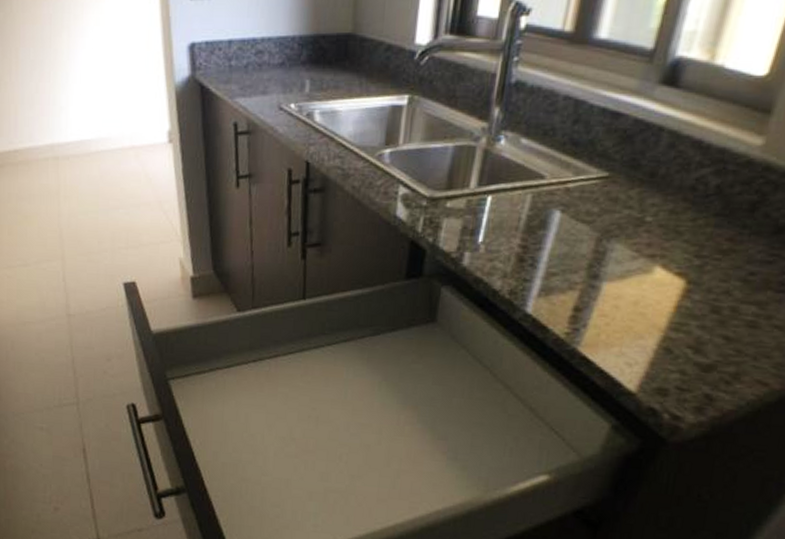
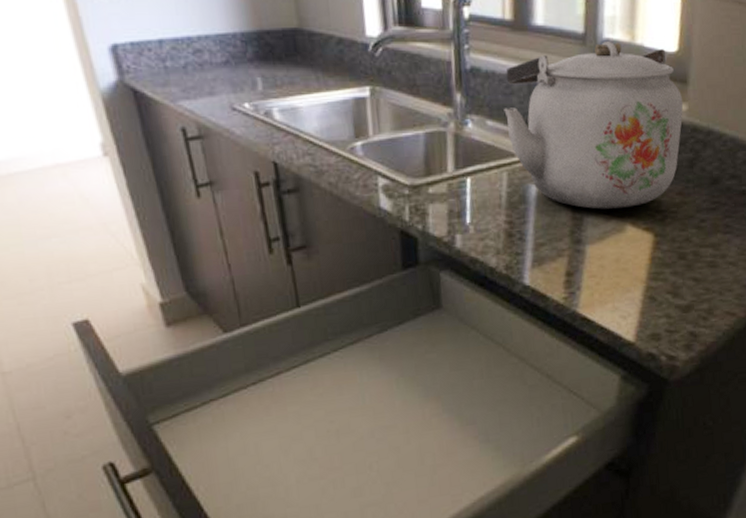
kettle: none [542,60,761,248] -> present [504,42,684,209]

